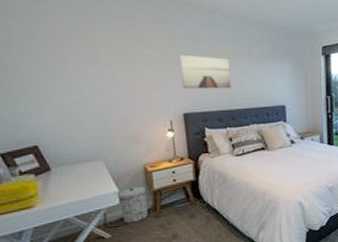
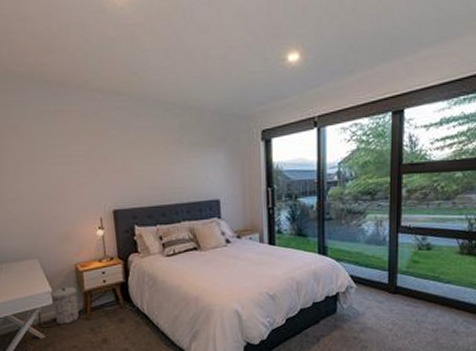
wall art: present [180,55,232,89] -> none [109,148,162,184]

